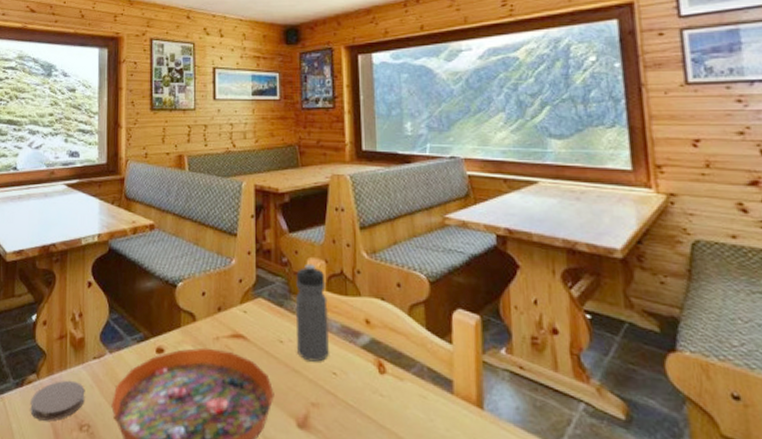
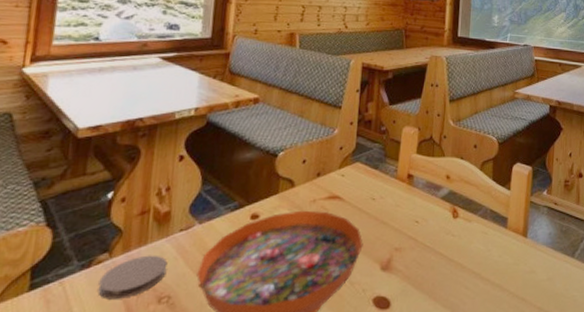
water bottle: present [295,263,330,362] -> none [387,131,417,214]

